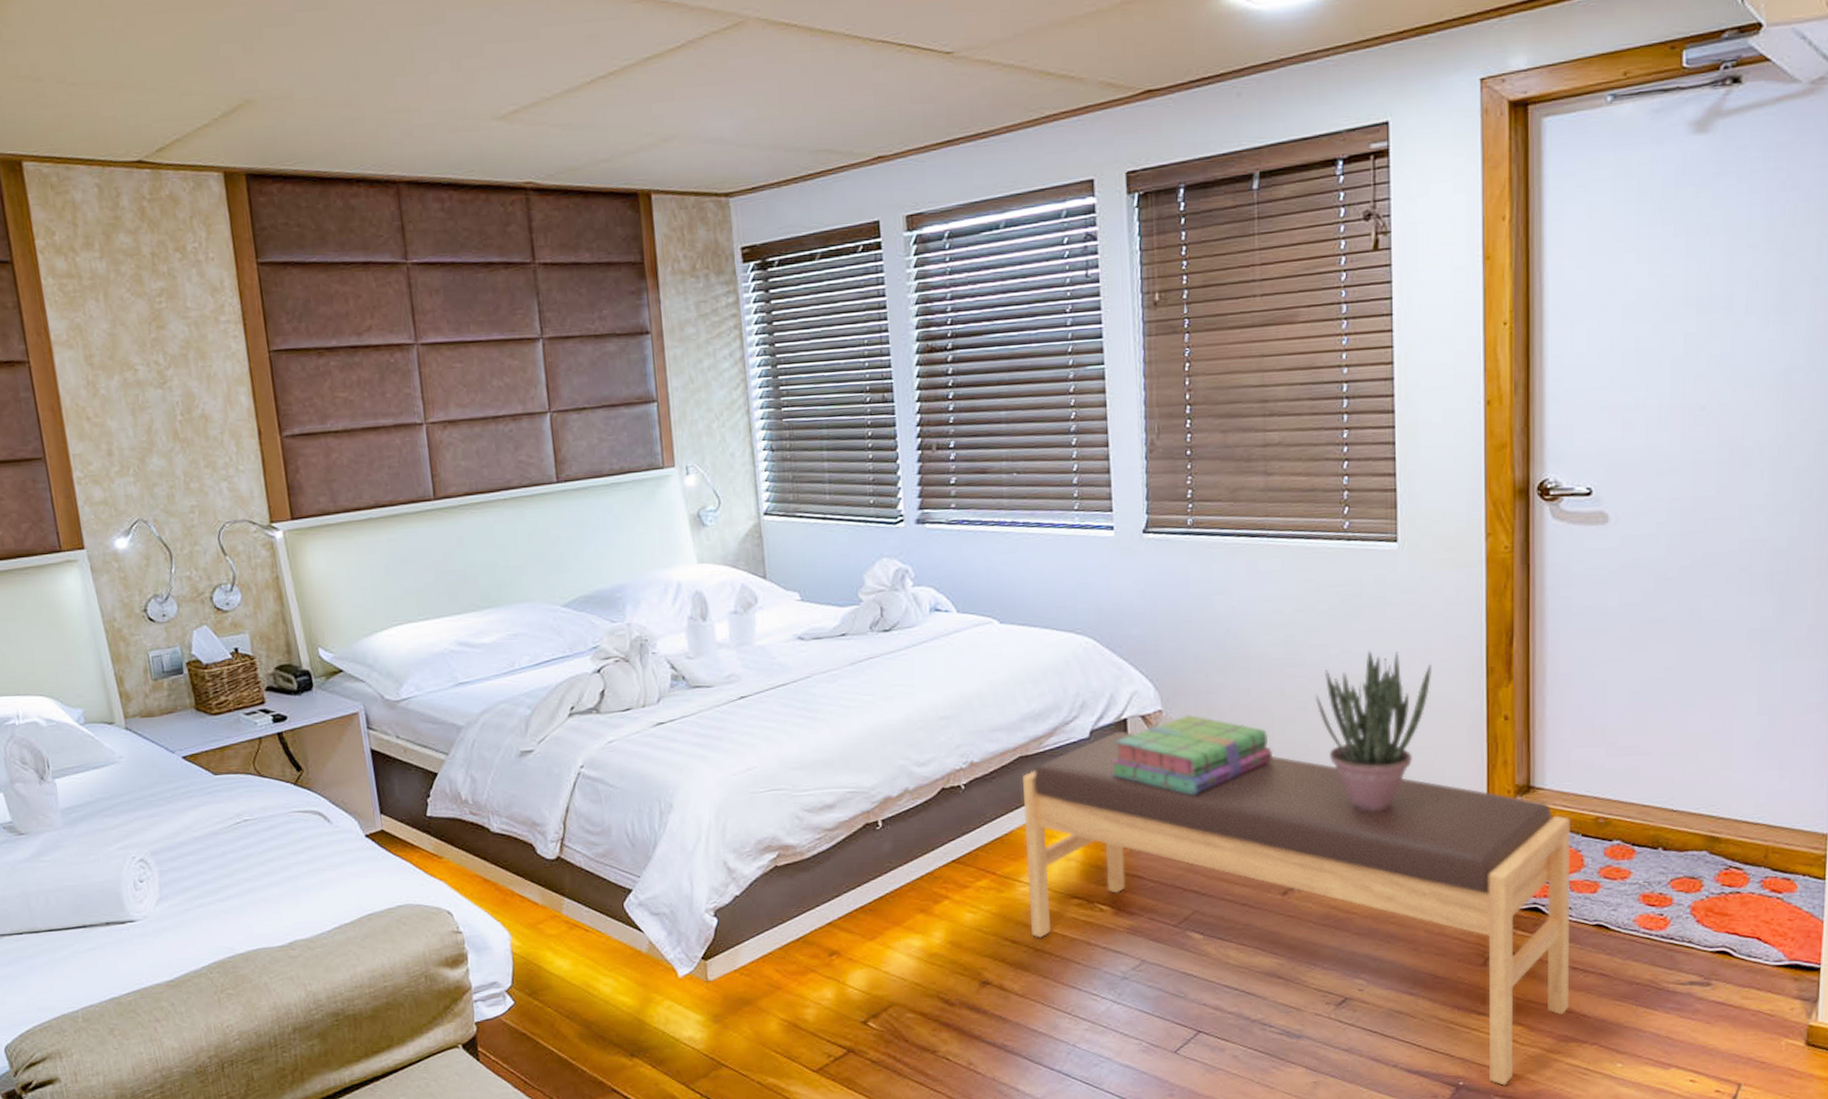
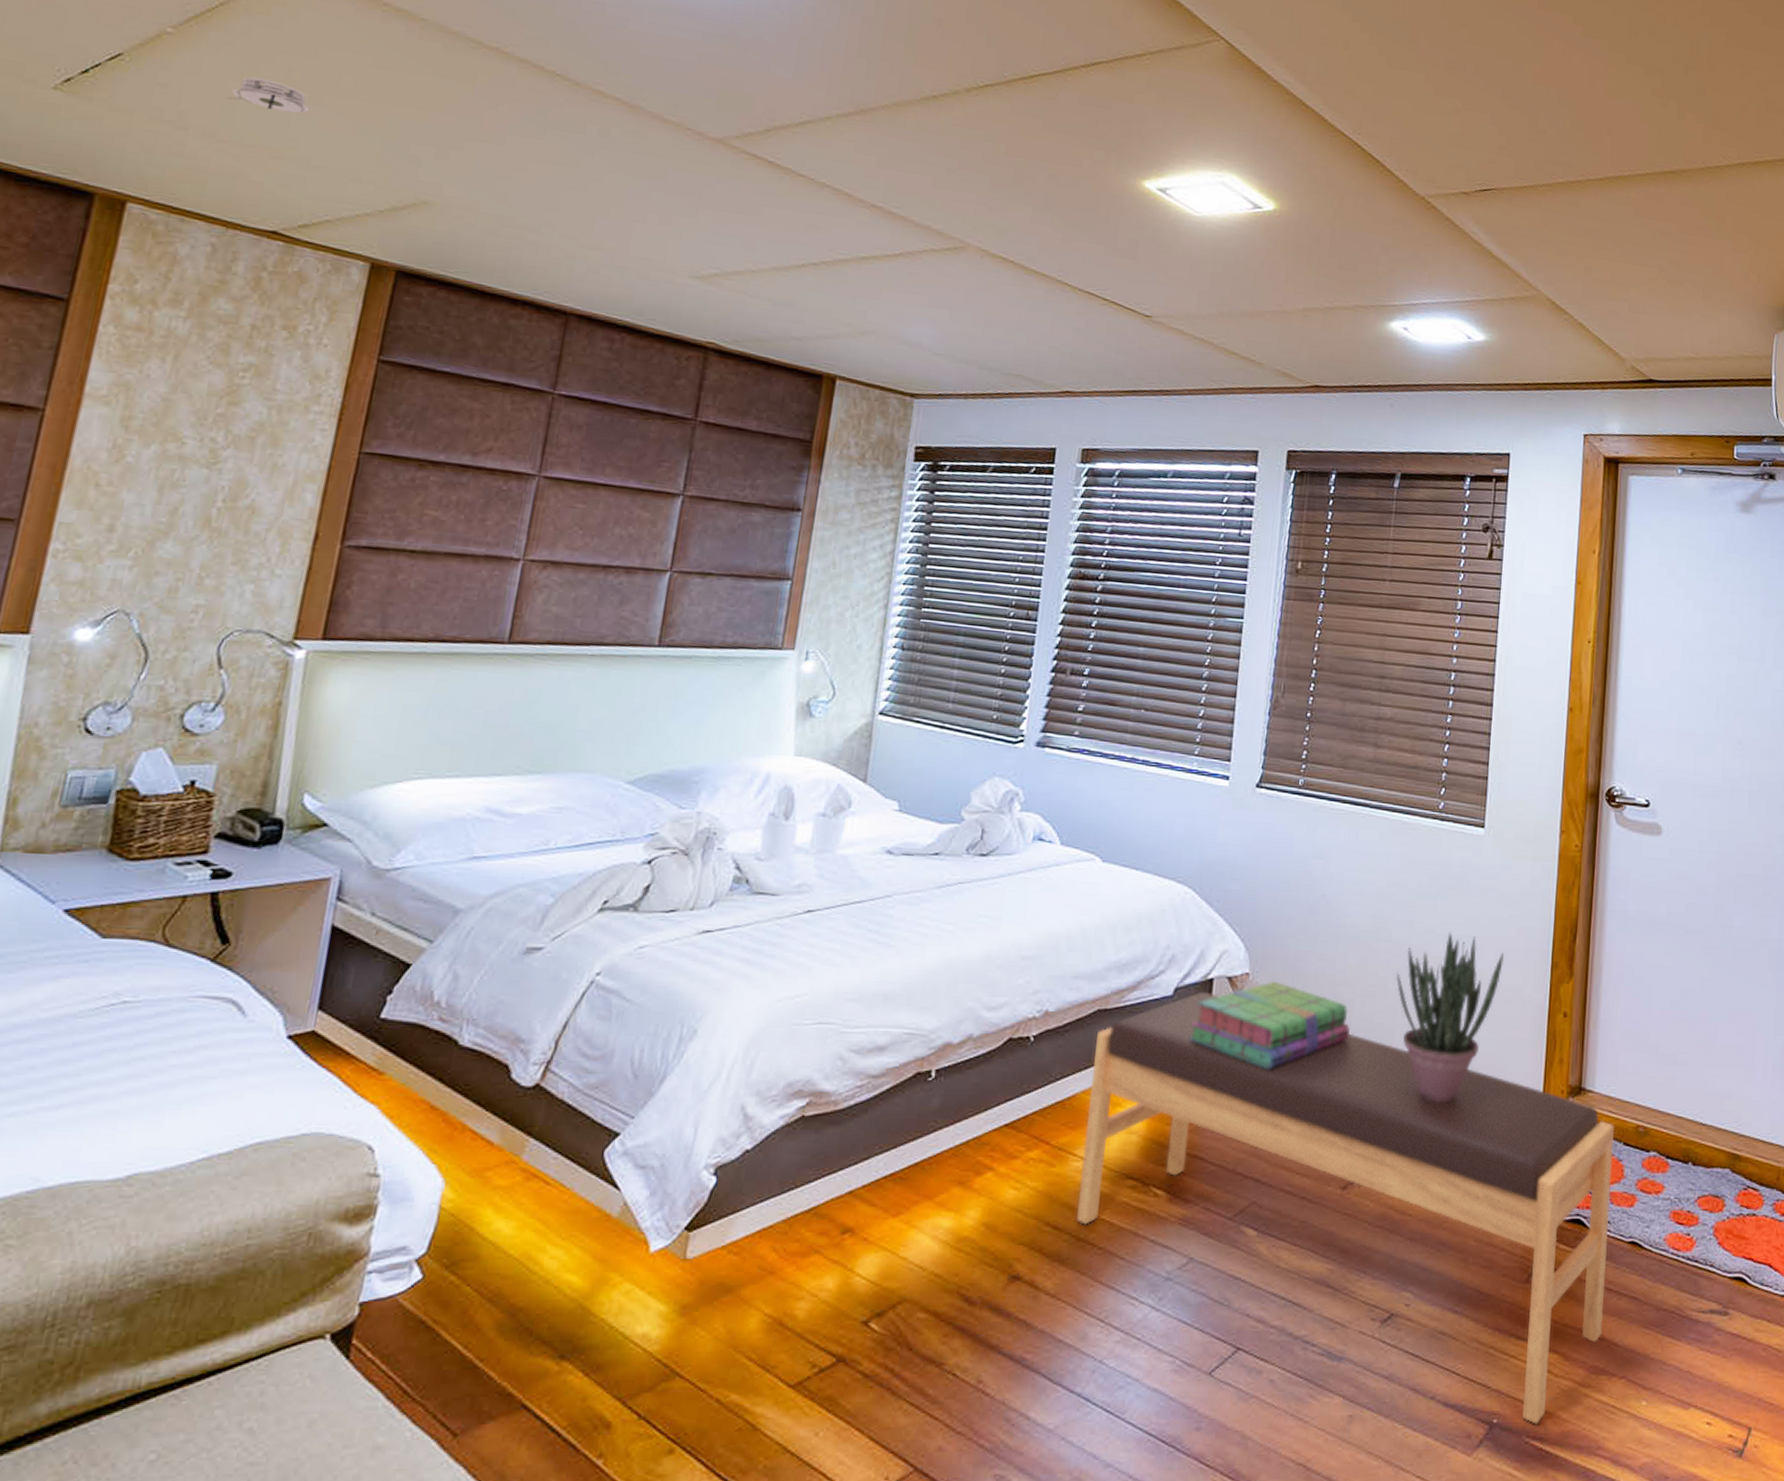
smoke detector: none [63,12,129,43] -> present [228,76,310,114]

